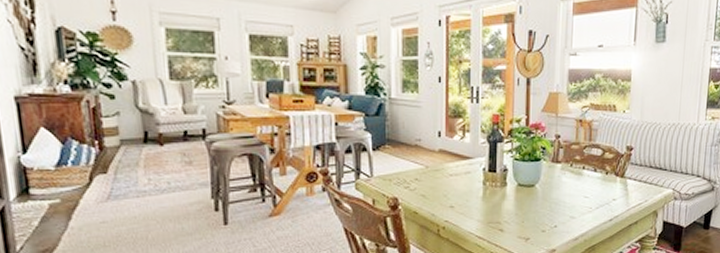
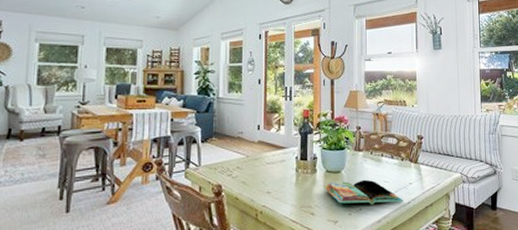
book: none [515,194,605,222] -> present [324,179,404,205]

